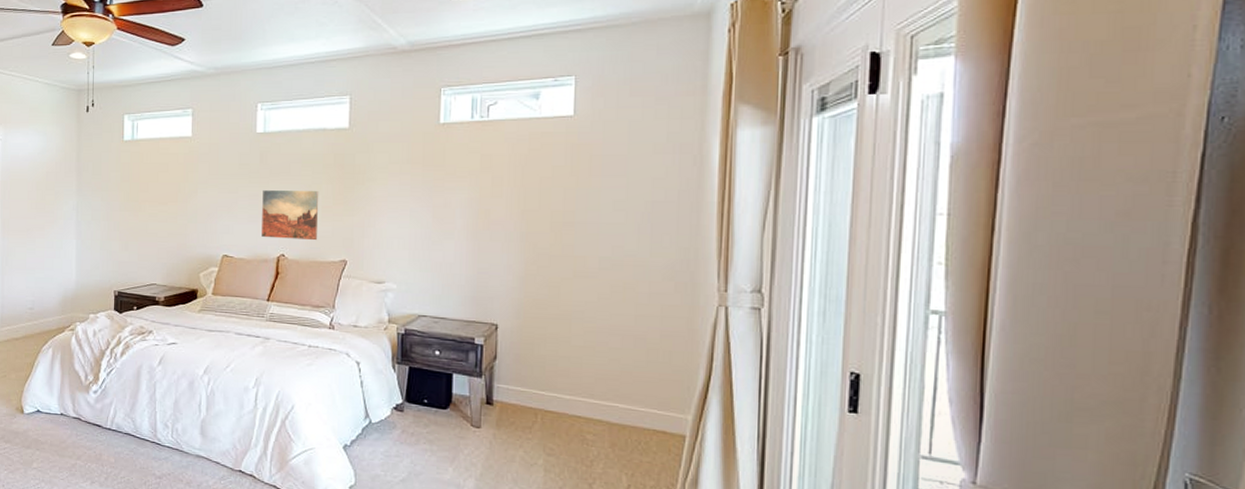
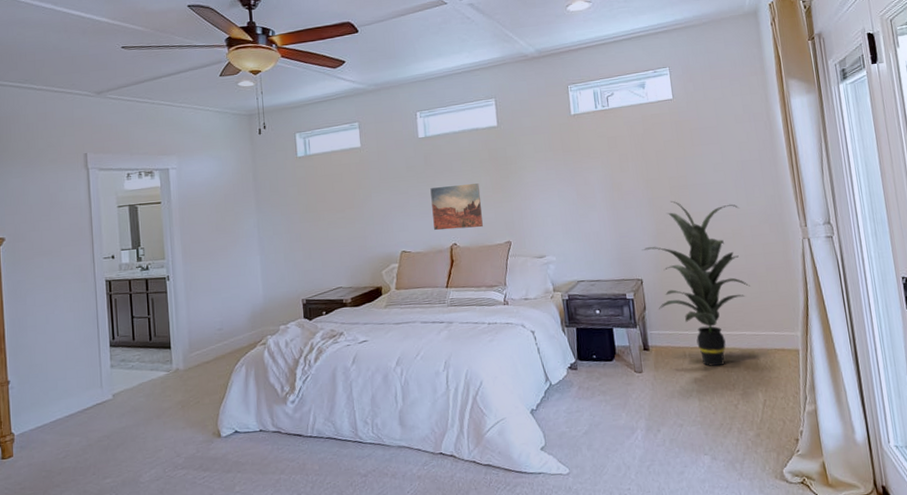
indoor plant: none [503,238,638,438] -> present [642,200,750,367]

